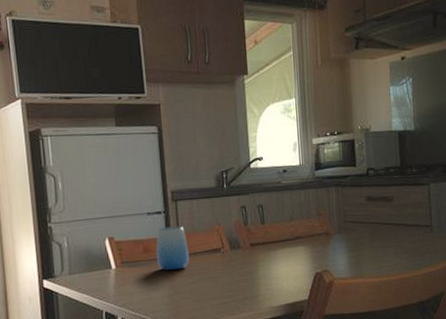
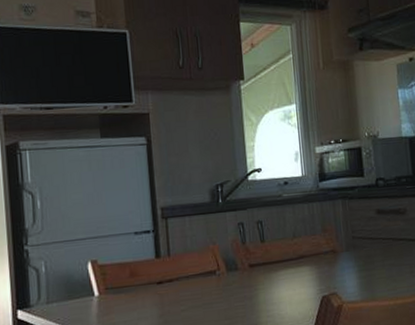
cup: present [156,226,190,271] -> none [144,246,181,297]

